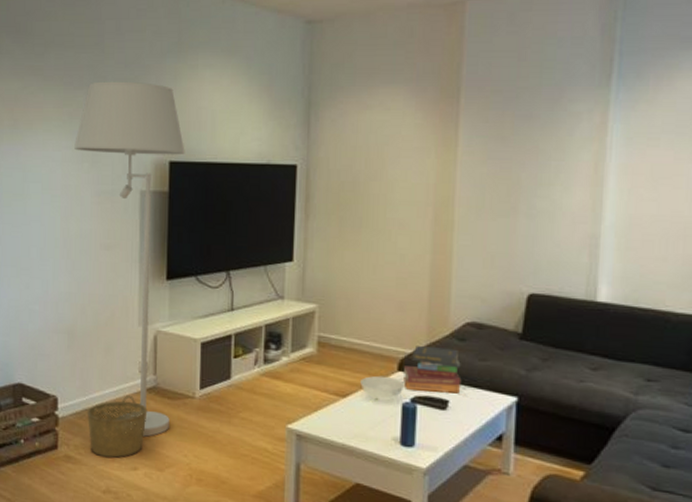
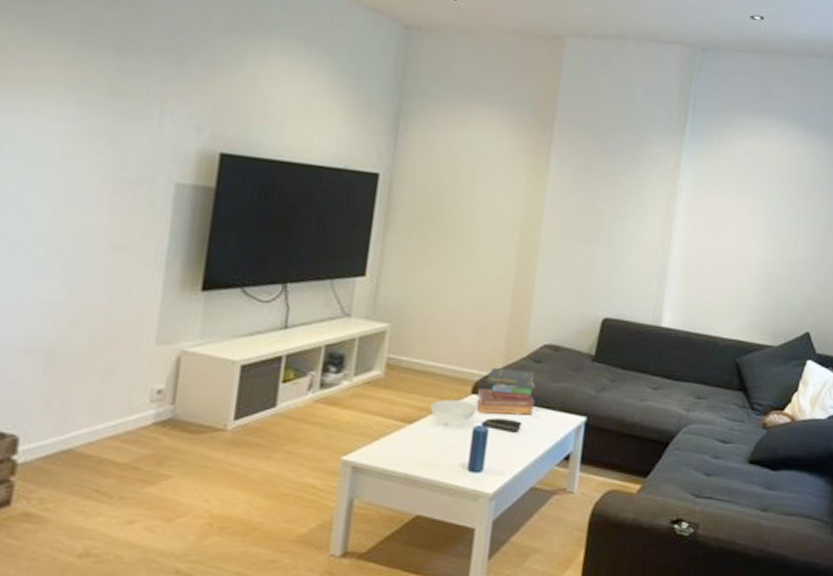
floor lamp: present [74,81,185,437] -> none [84,46,243,481]
basket: present [87,394,148,458] -> none [63,430,158,512]

